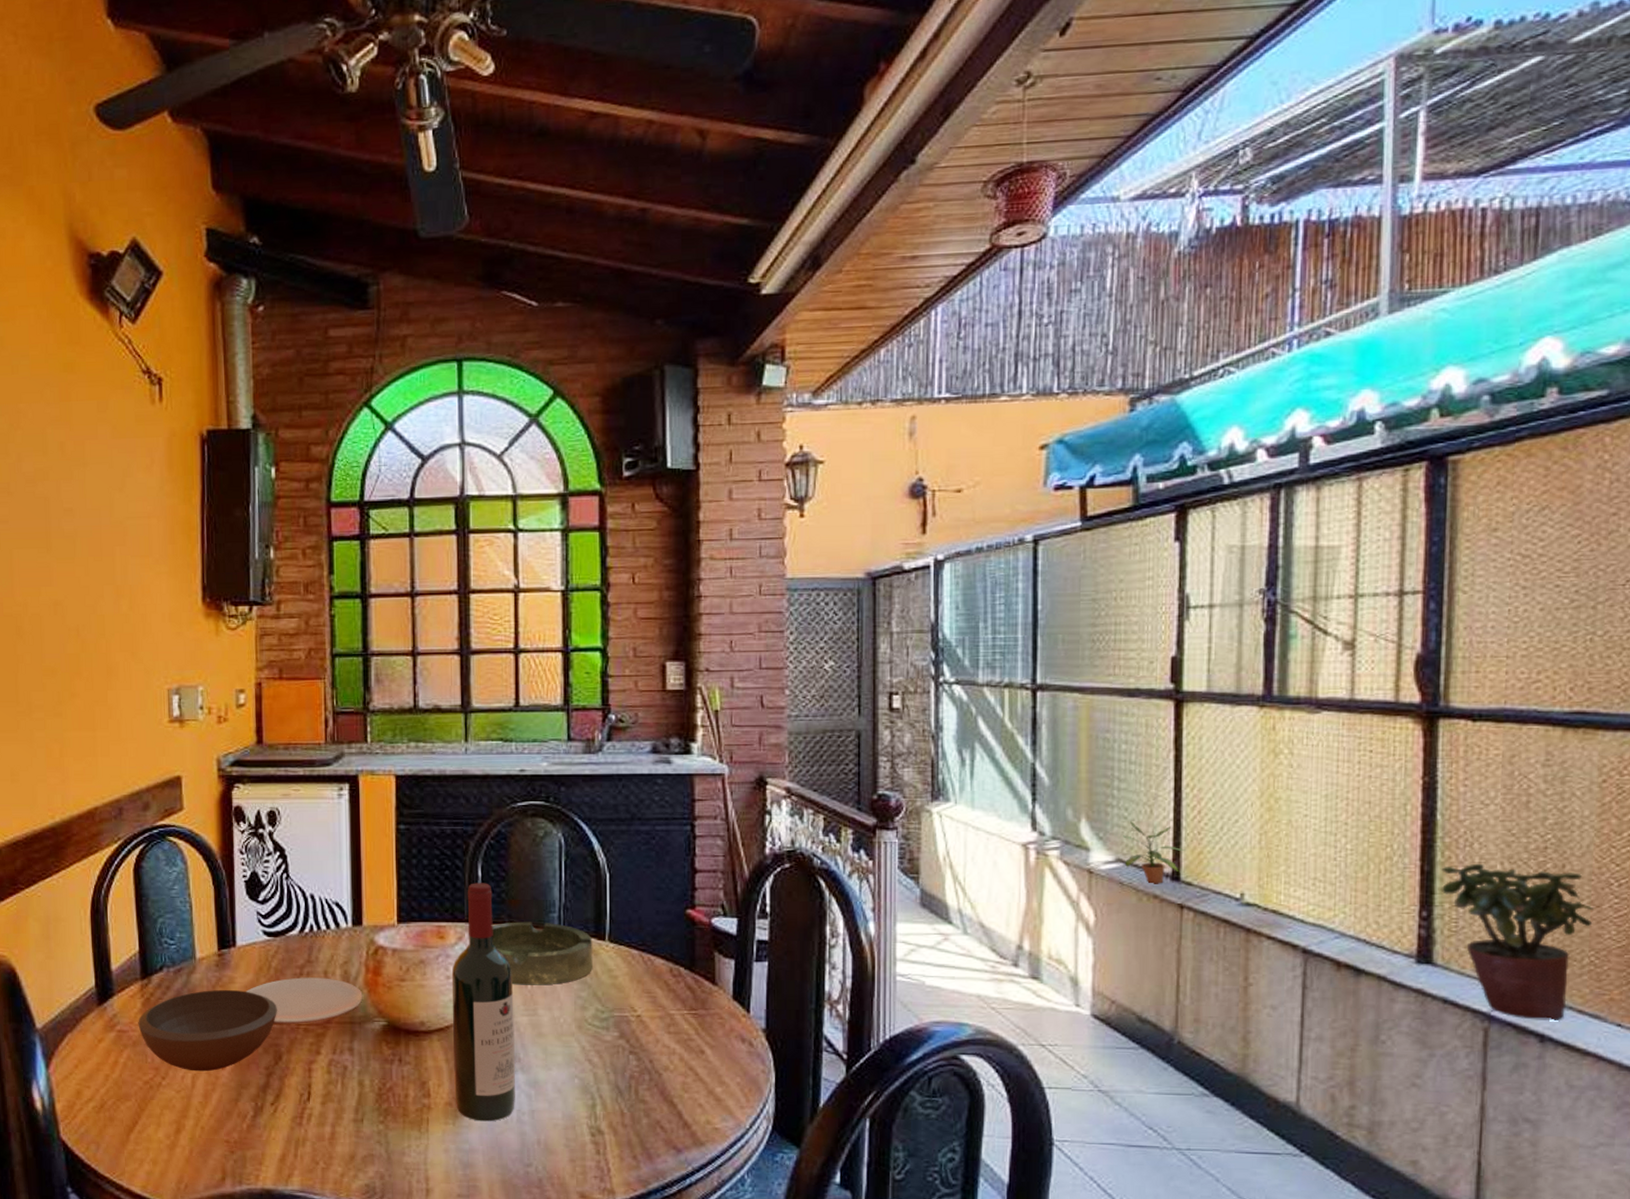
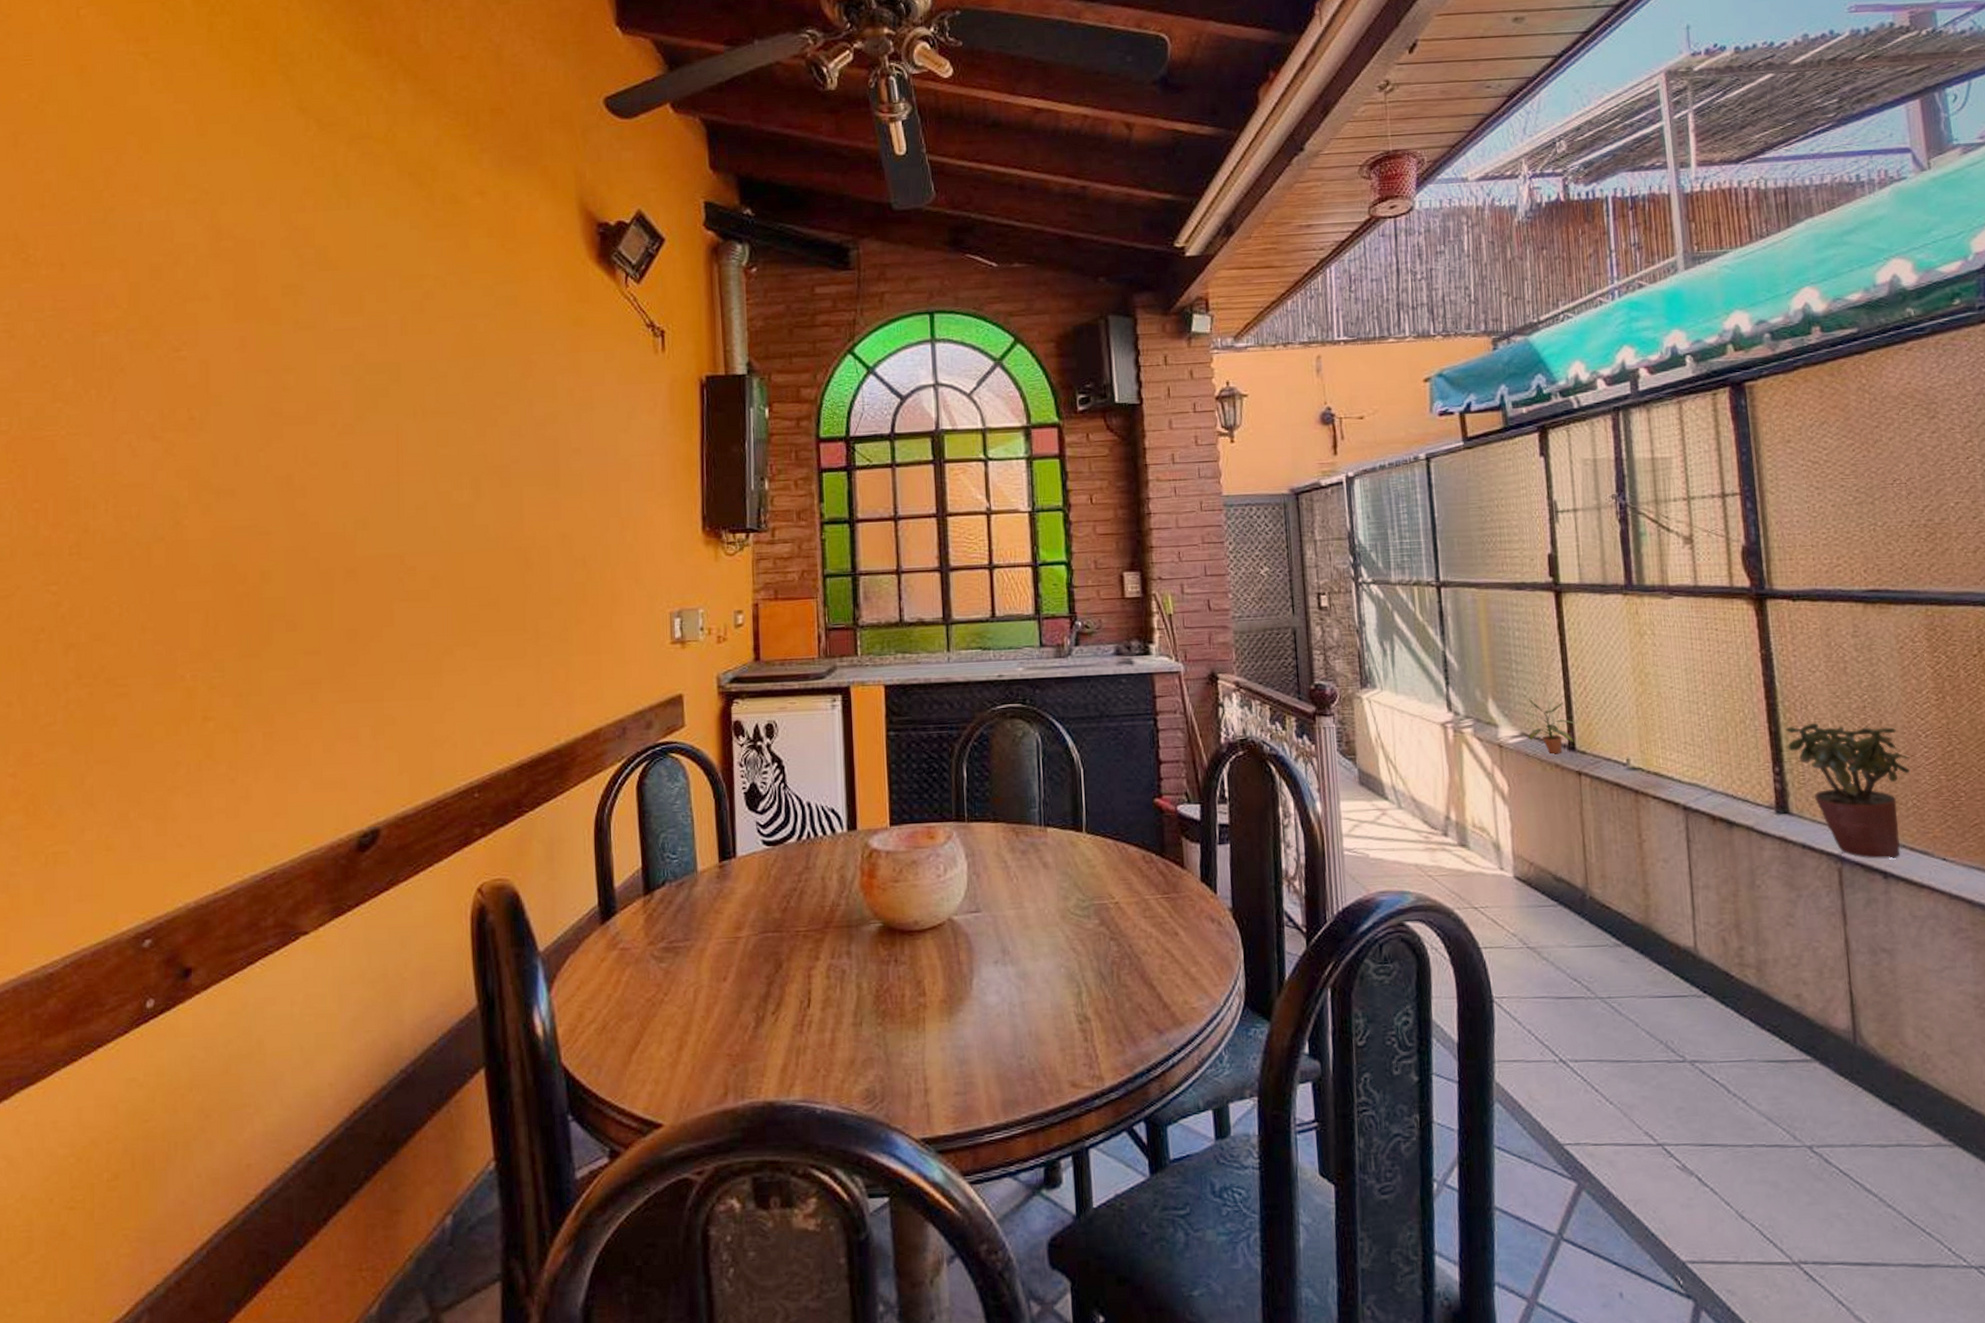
bowl: present [138,989,278,1072] -> none [640,900,778,985]
plate: present [246,977,363,1025] -> none [747,883,859,933]
wine bottle: present [451,883,515,1122] -> none [942,783,1006,1017]
ashtray: present [492,921,593,985] -> none [978,818,1072,879]

